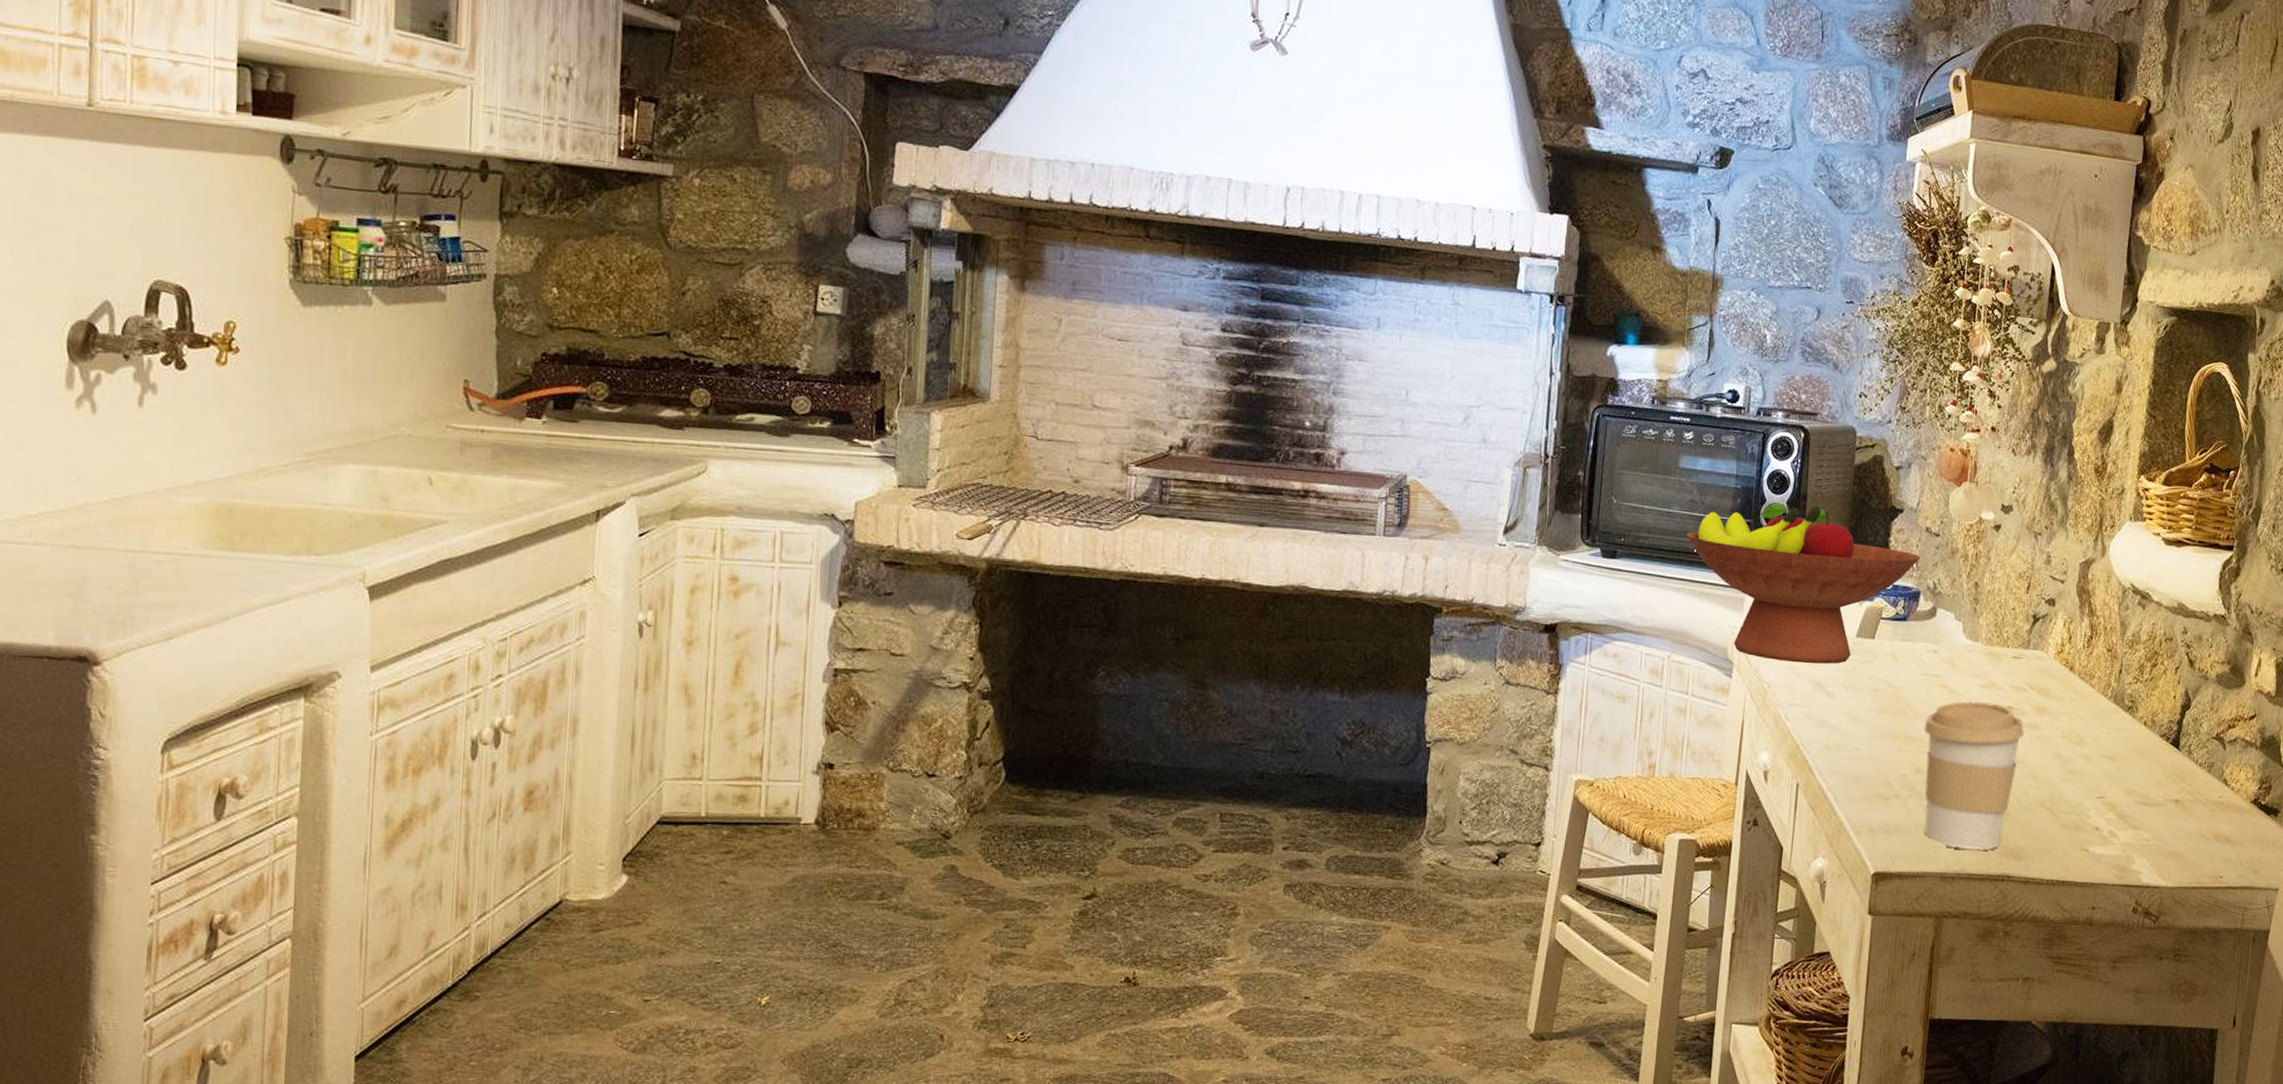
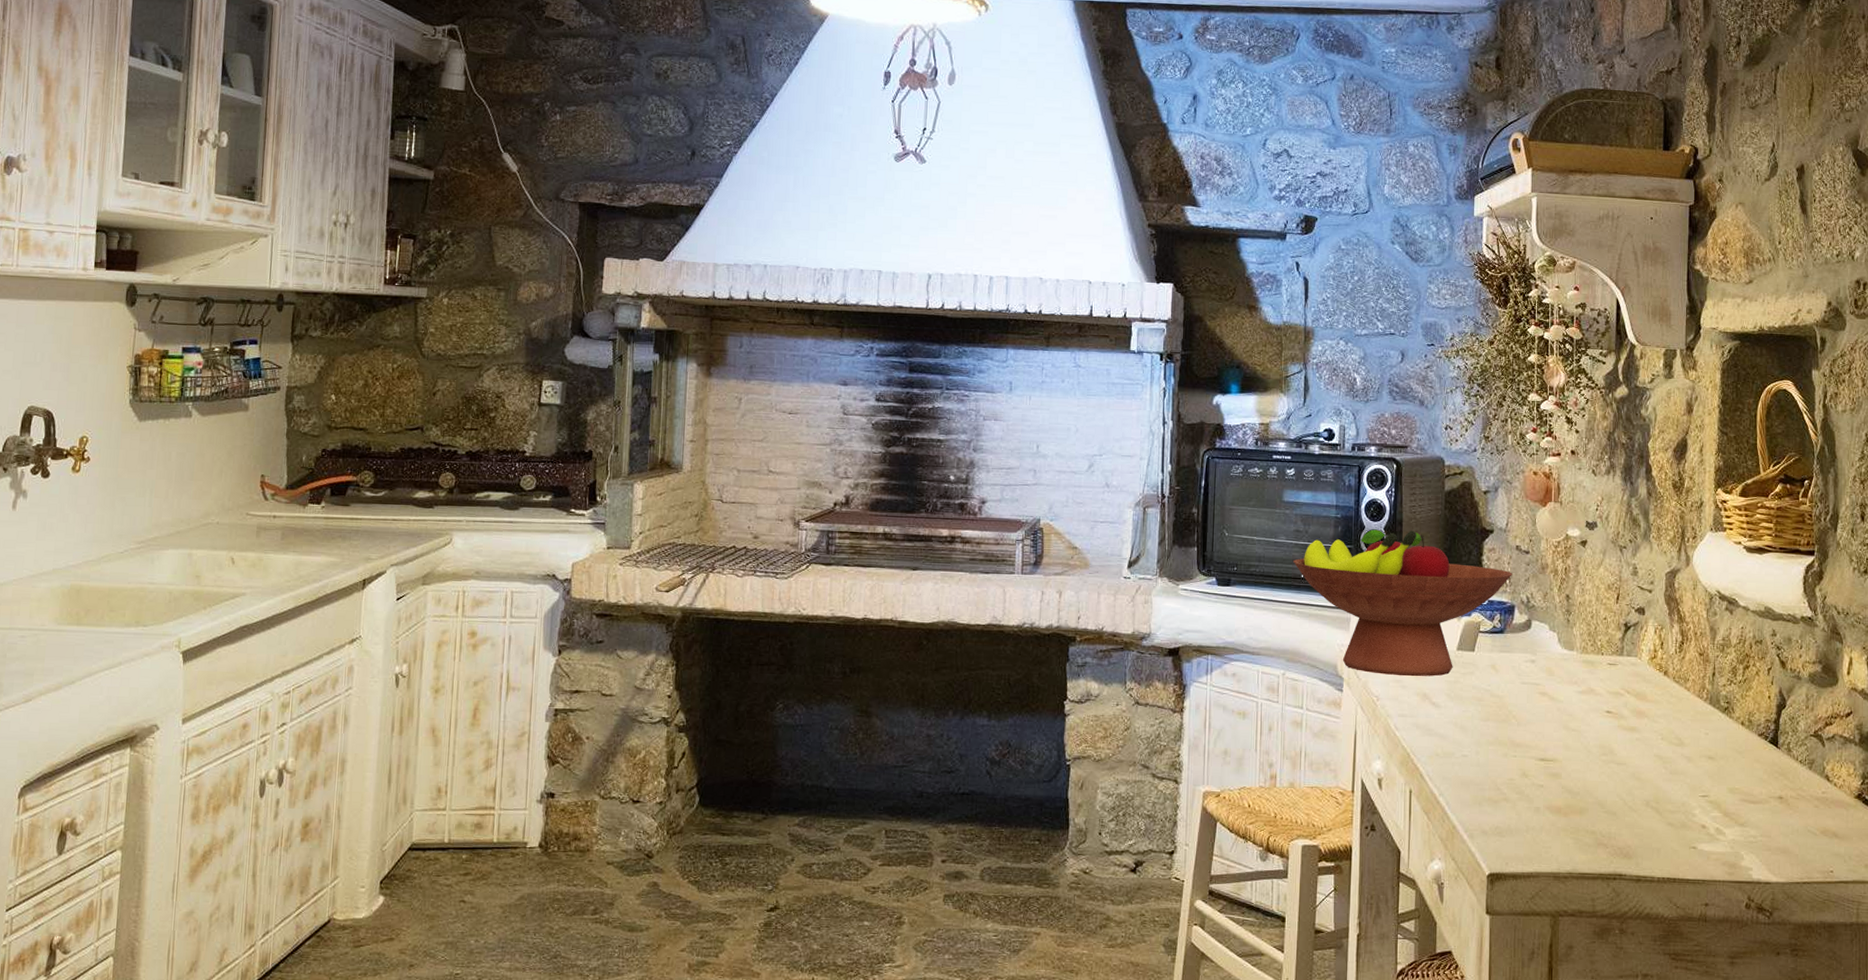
coffee cup: present [1924,700,2024,850] -> none [1527,706,1624,850]

